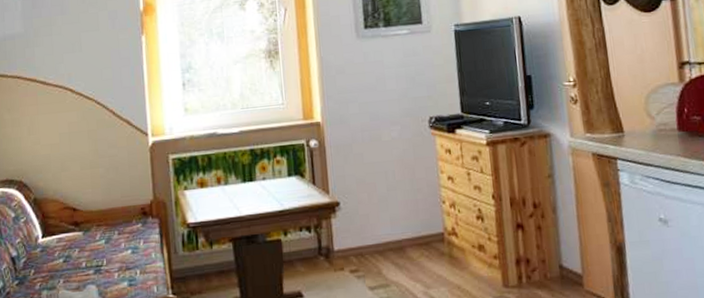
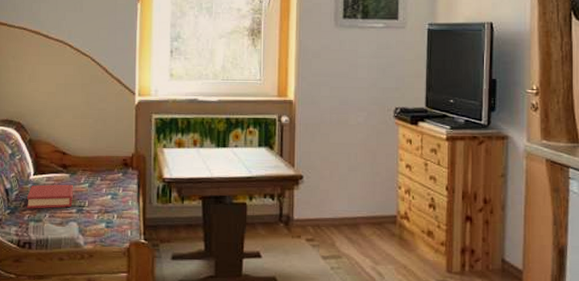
hardback book: none [37,243,89,276] -> present [27,184,74,209]

